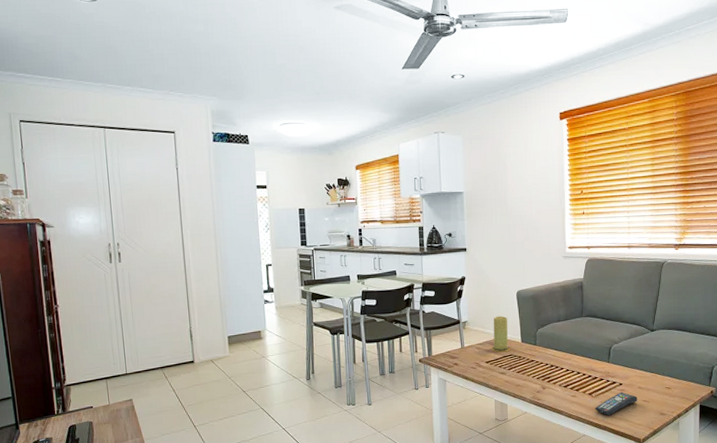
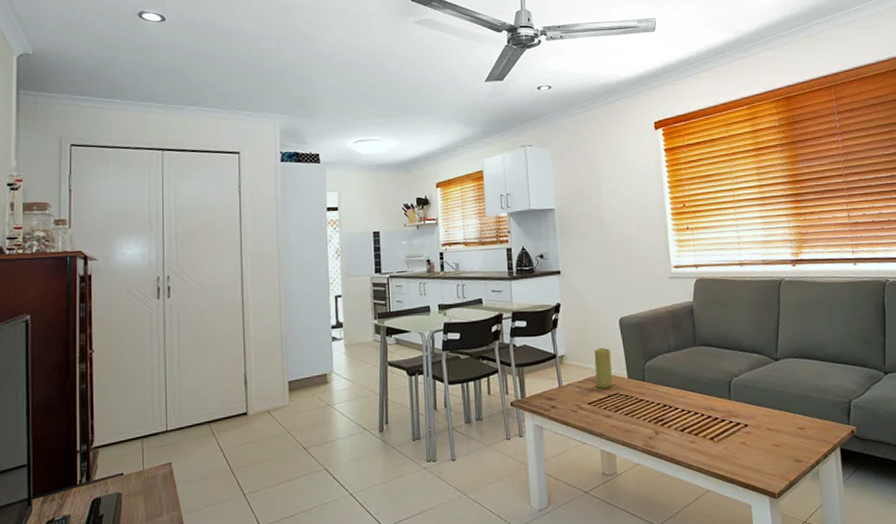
remote control: present [594,392,638,415] -> none [718,434,768,465]

